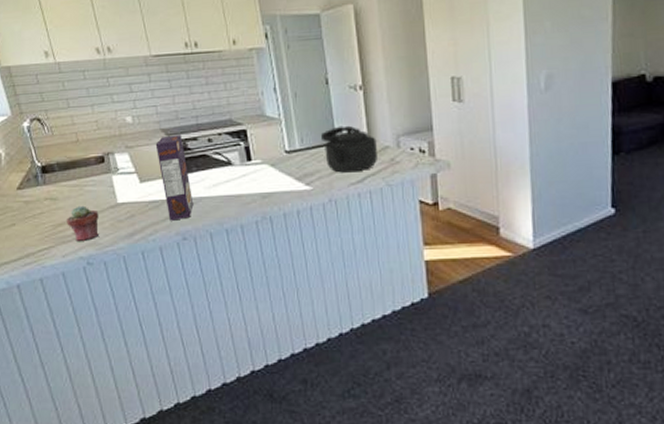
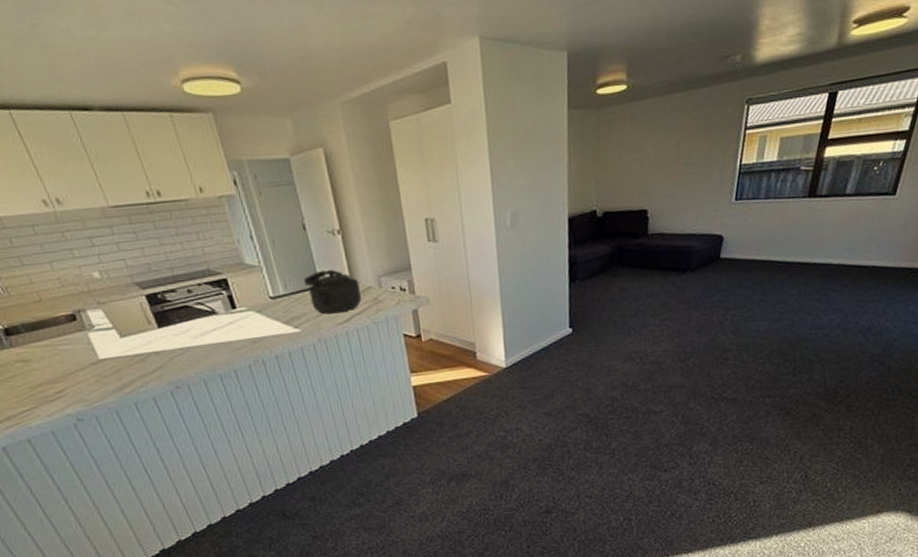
potted succulent: present [67,205,99,241] -> none [45,364,84,400]
cereal box: present [155,134,194,221] -> none [130,287,183,372]

